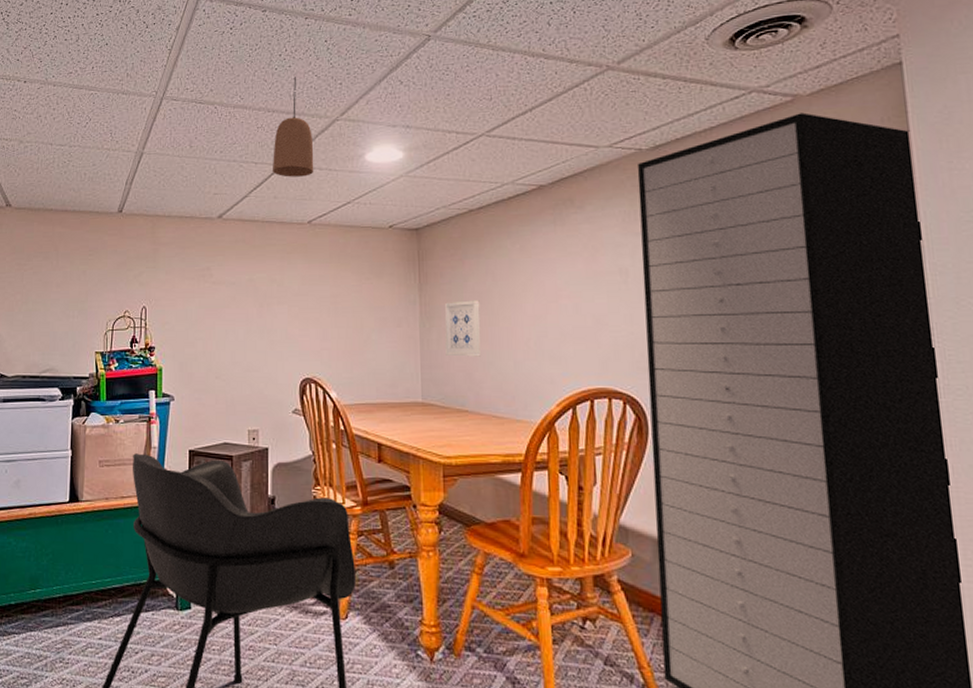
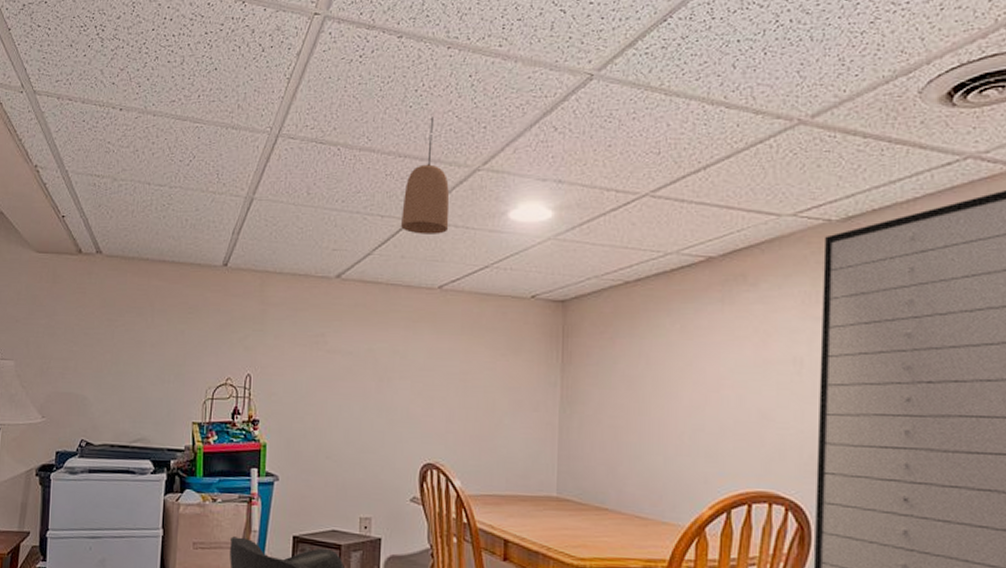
wall art: present [444,300,481,357] -> none [587,385,630,450]

